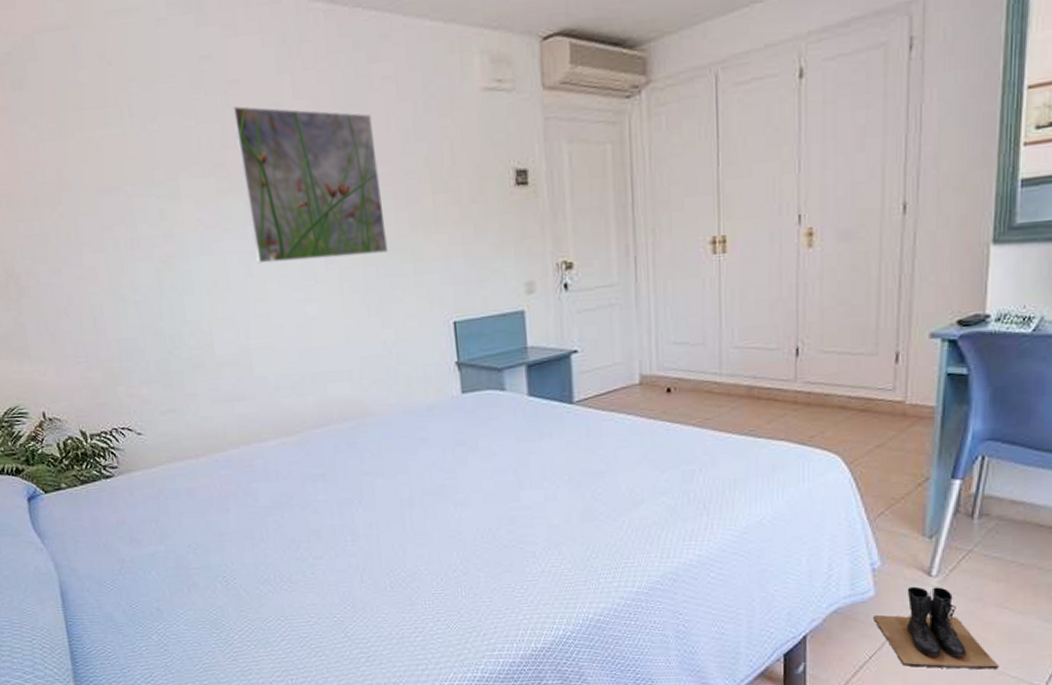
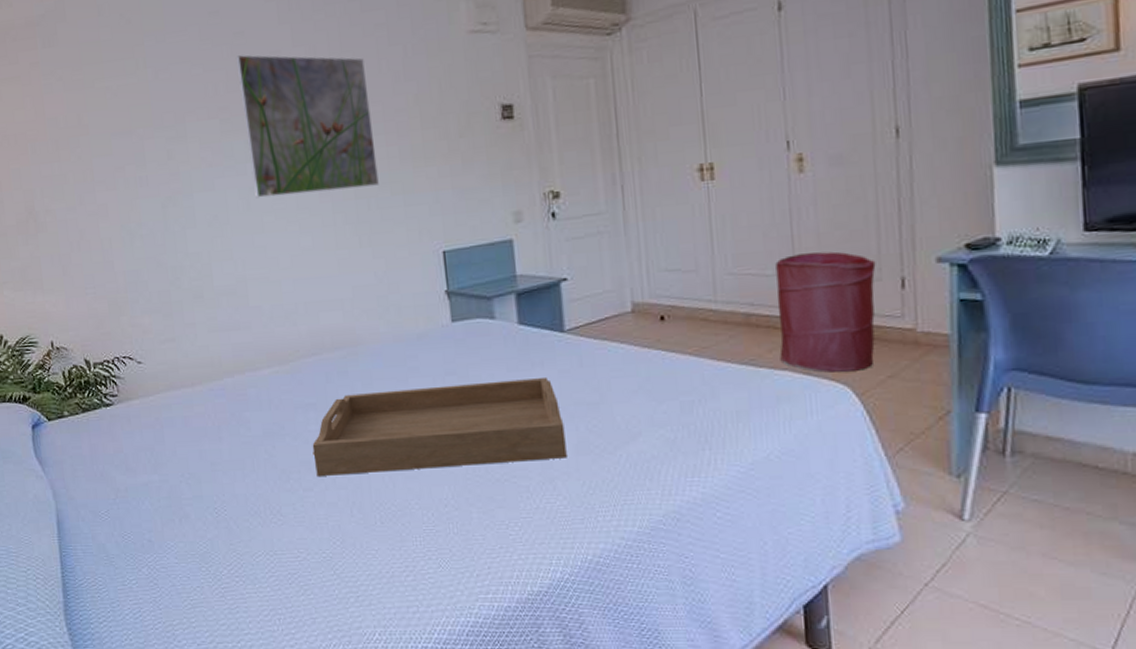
serving tray: none [321,448,572,545] -> present [312,378,567,476]
laundry hamper: none [778,326,874,443] -> present [775,251,876,373]
boots: present [872,586,999,670] -> none [900,531,1053,630]

